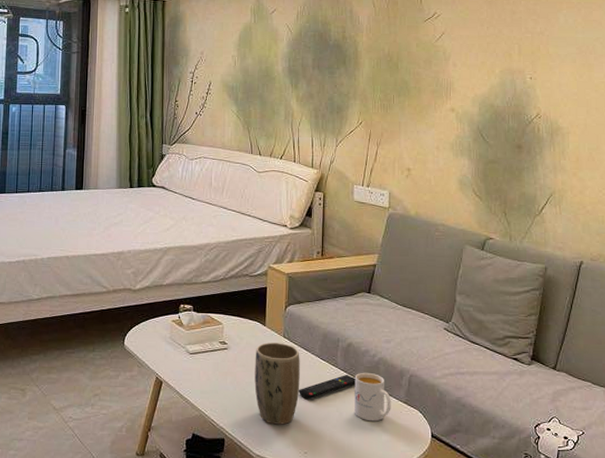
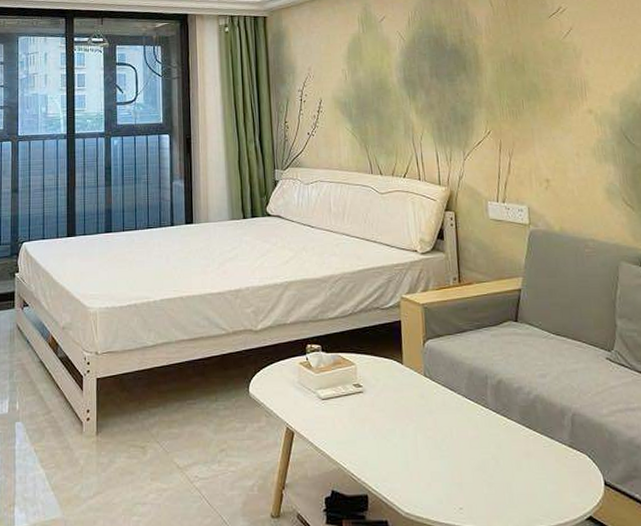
plant pot: present [254,343,300,425] -> none [394,383,448,477]
remote control: present [299,374,356,400] -> none [447,415,511,447]
mug: present [355,372,391,422] -> none [509,412,555,470]

